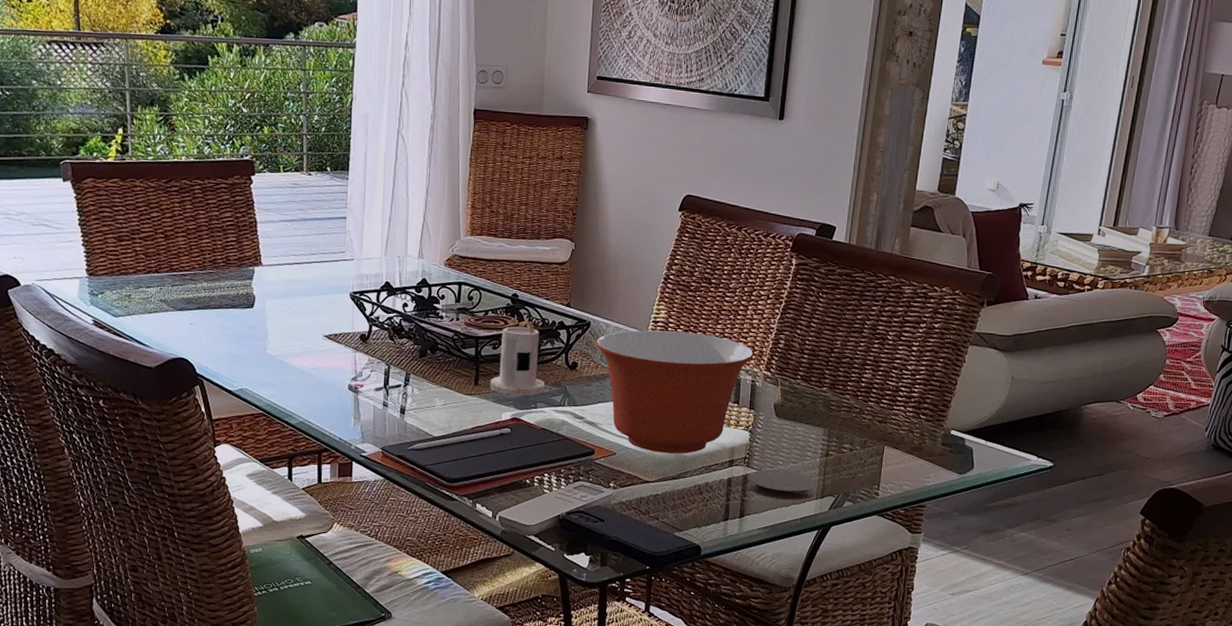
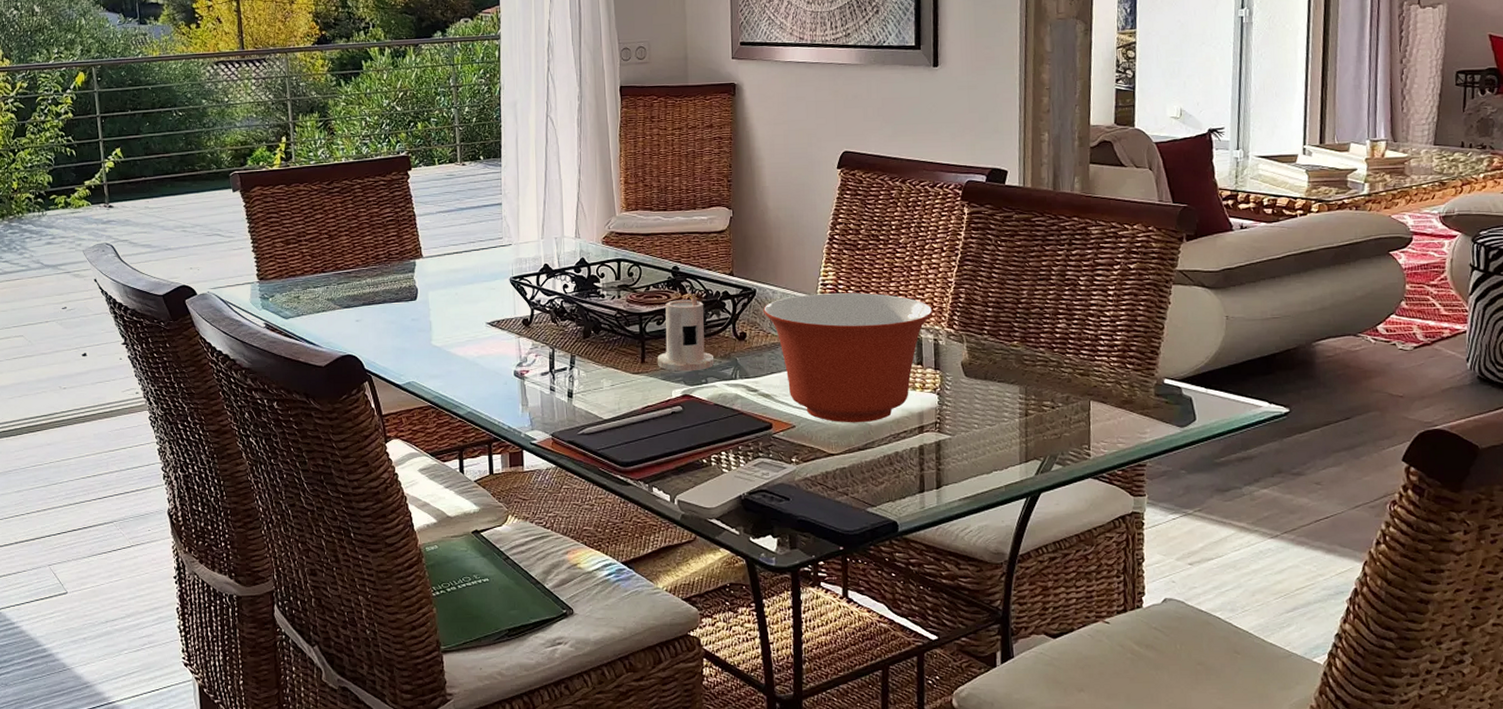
coaster: present [747,470,817,501] -> none [941,434,1019,467]

